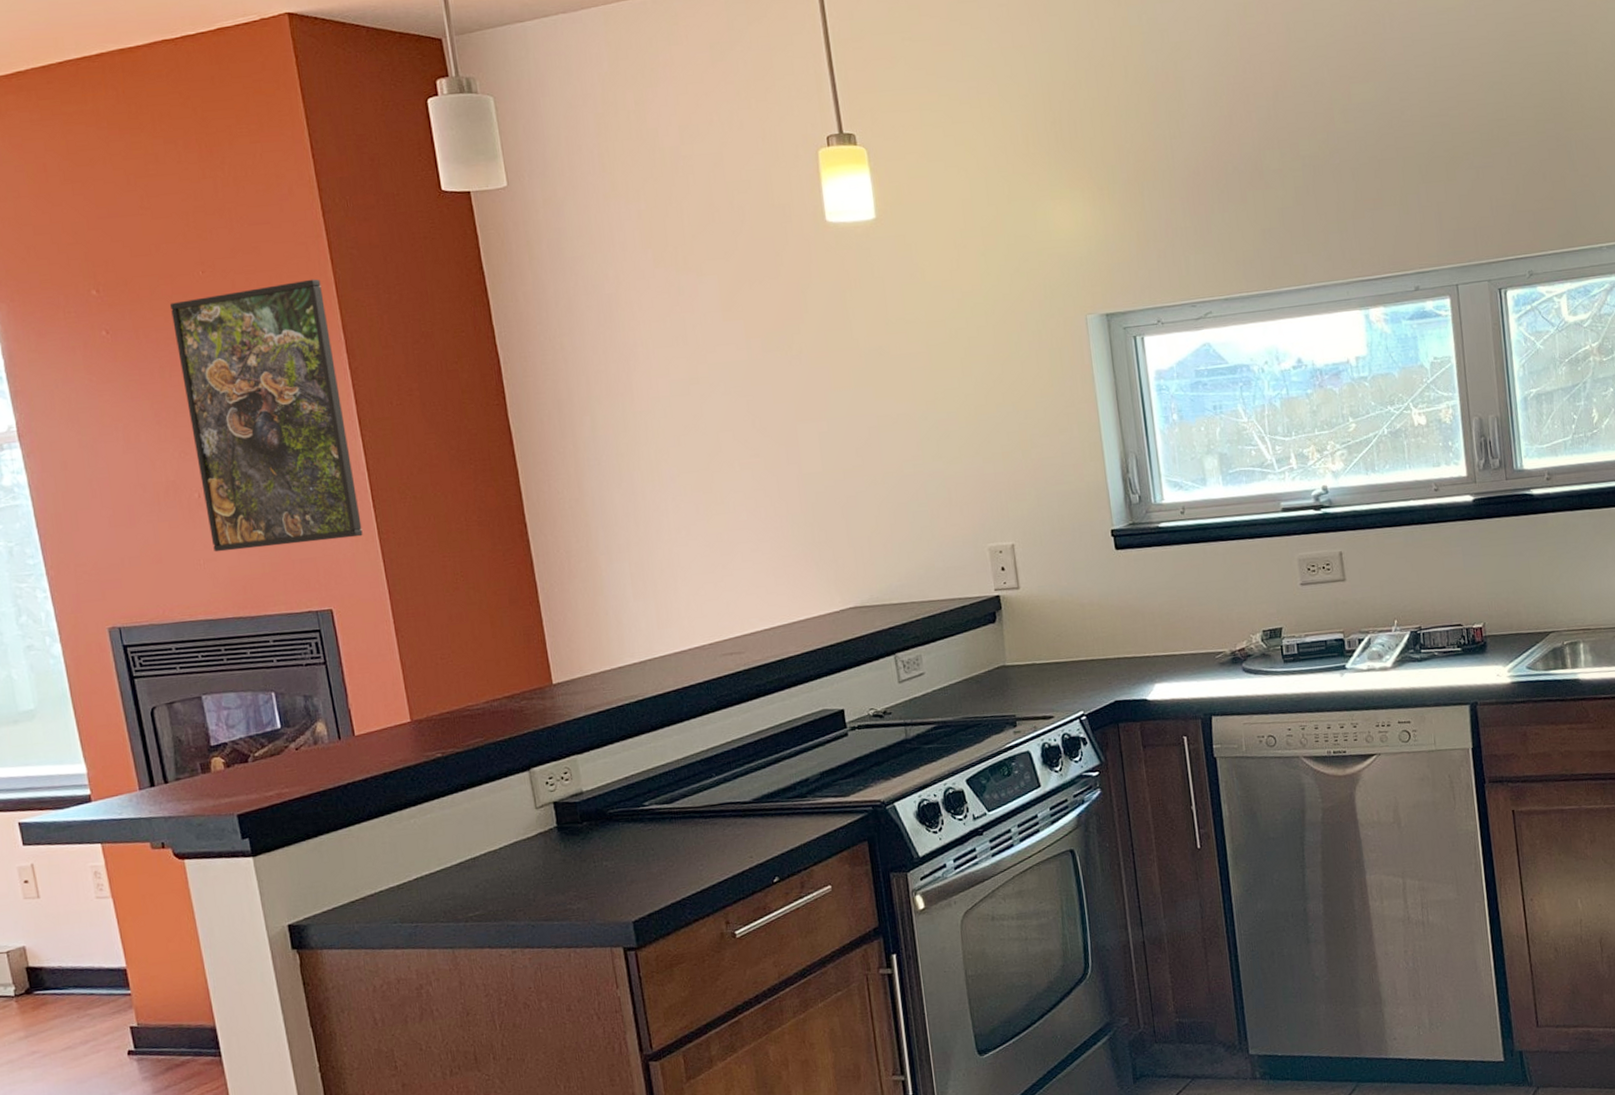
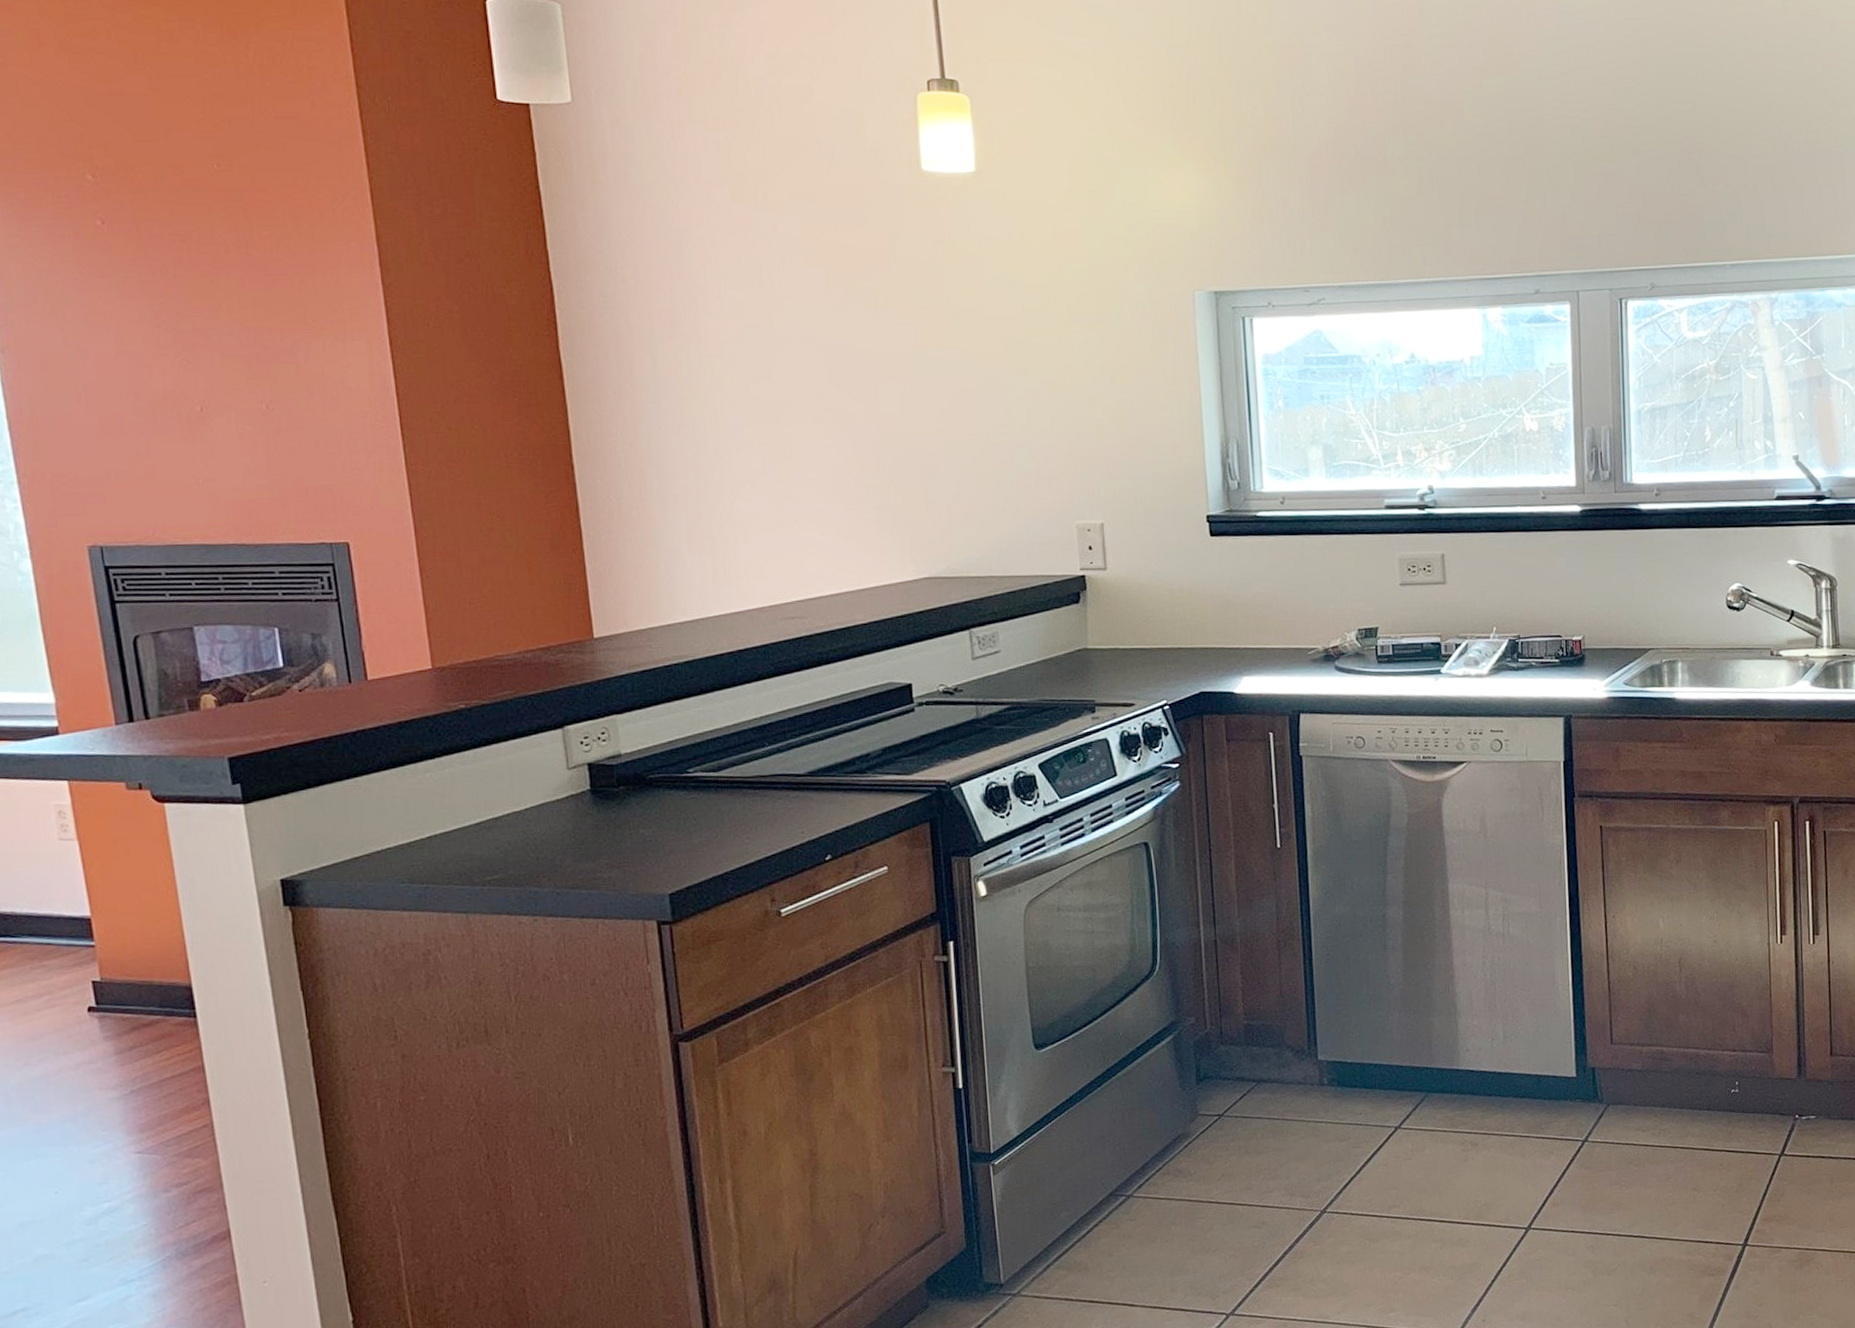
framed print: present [170,279,363,552] -> none [178,183,388,472]

